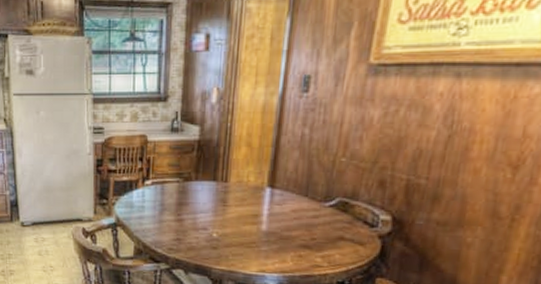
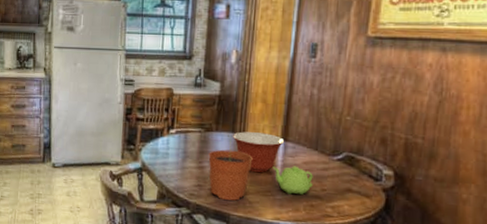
plant pot: none [187,183,236,254] -> present [208,134,253,201]
mixing bowl: none [214,179,272,224] -> present [233,131,285,173]
teapot: none [258,214,302,245] -> present [272,166,313,194]

